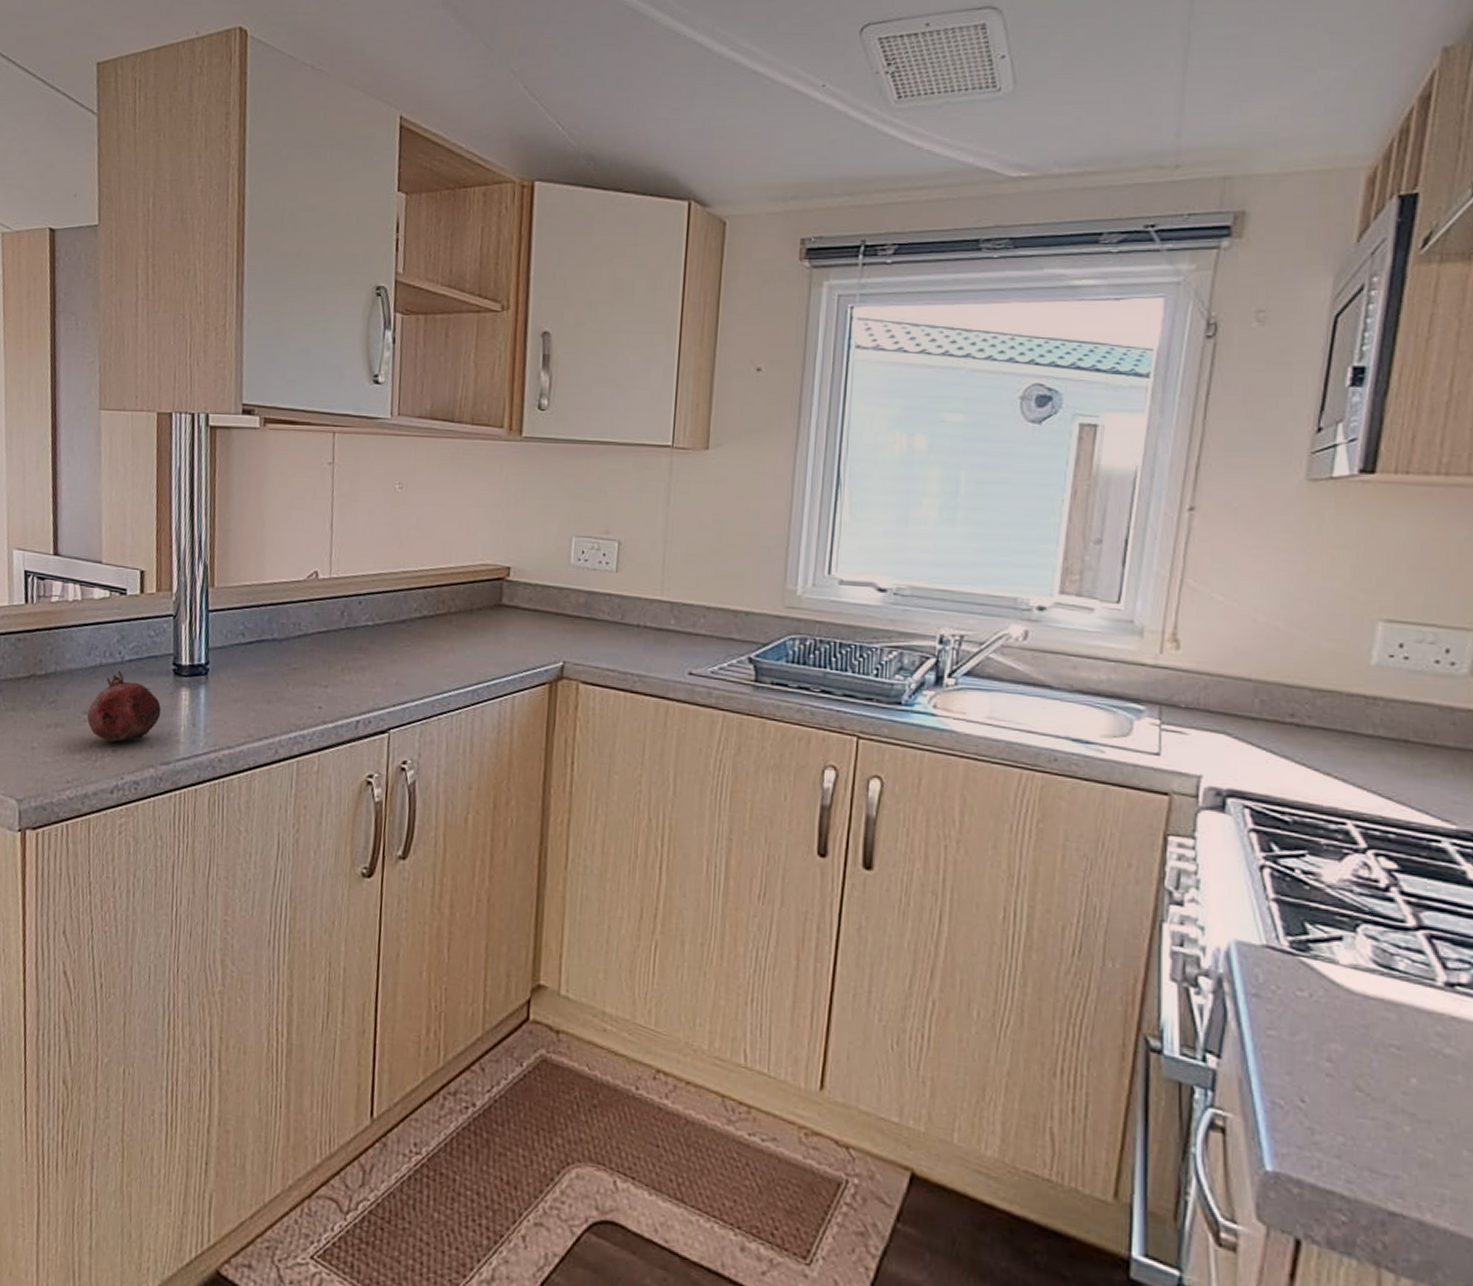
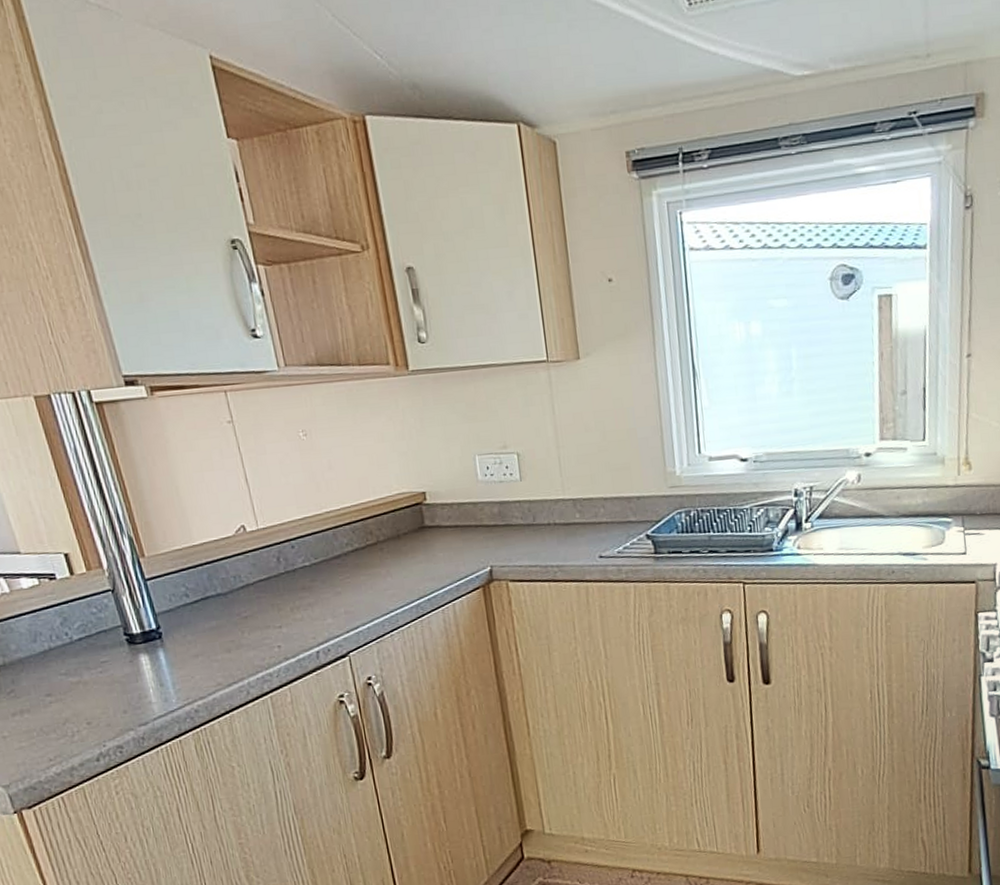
fruit: present [87,671,162,742] -> none [50,650,126,716]

